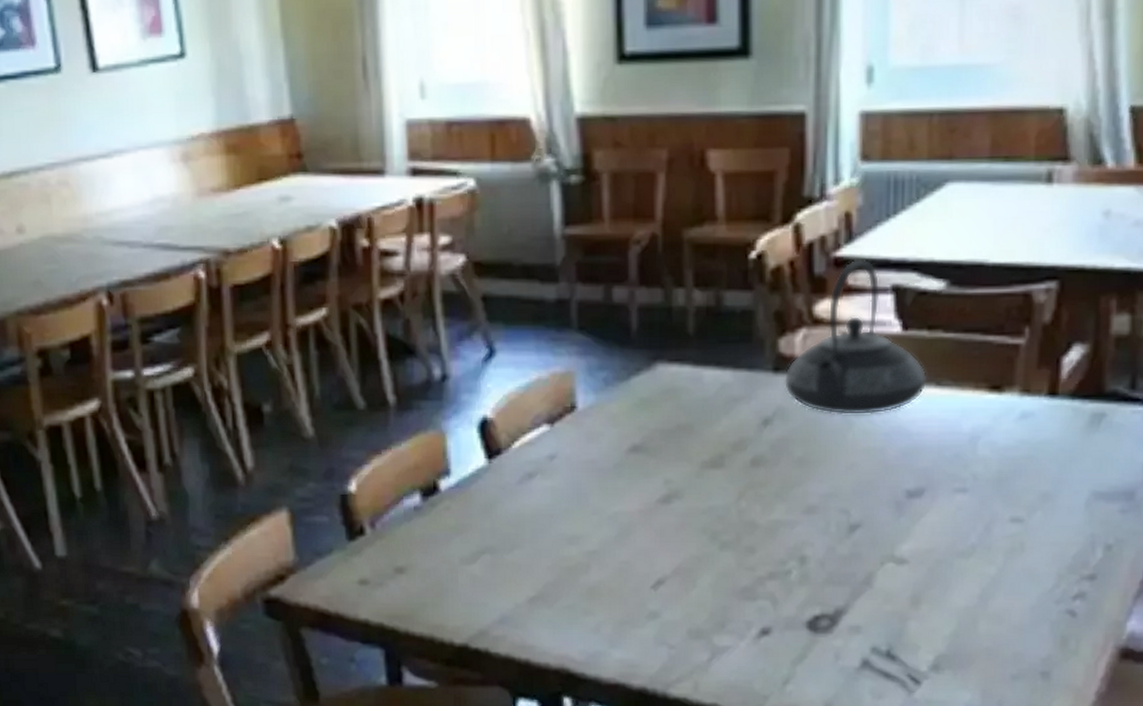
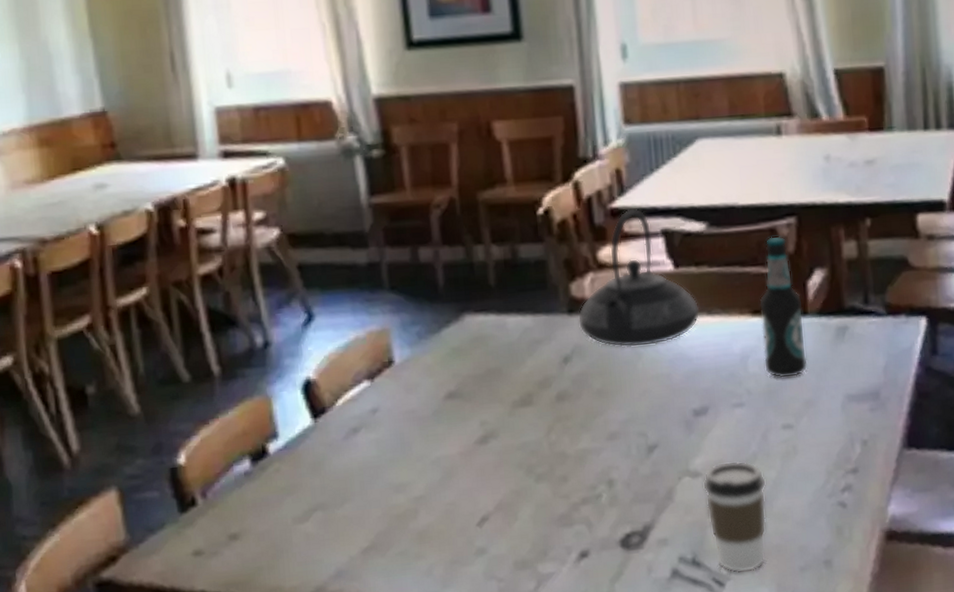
coffee cup: none [907,551,984,673] -> present [702,460,767,573]
bottle: none [996,302,1053,466] -> present [759,236,808,379]

